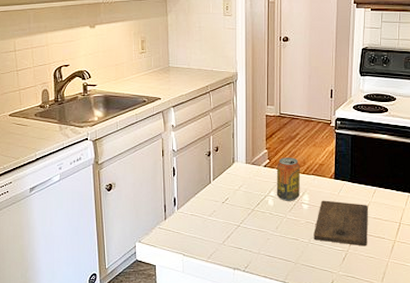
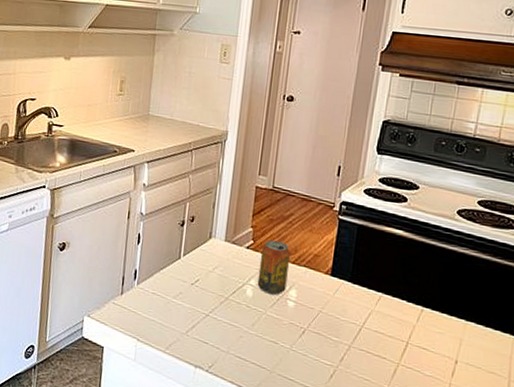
cutting board: present [313,200,368,247] -> none [296,299,369,365]

